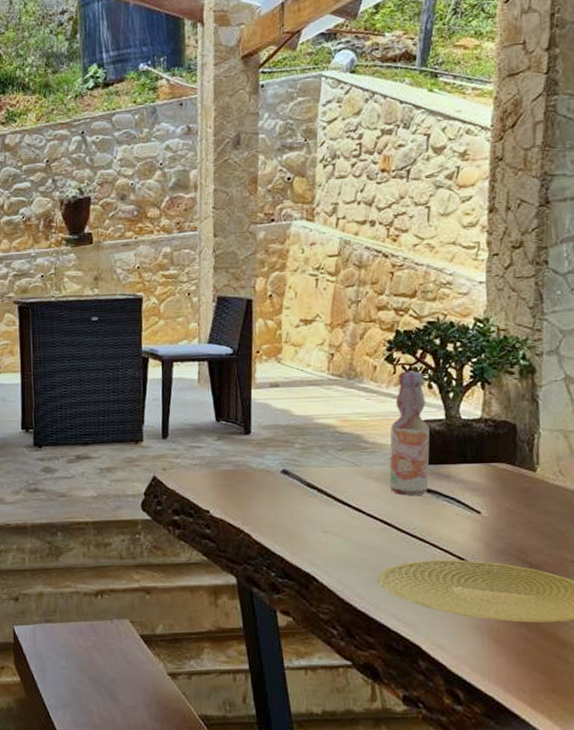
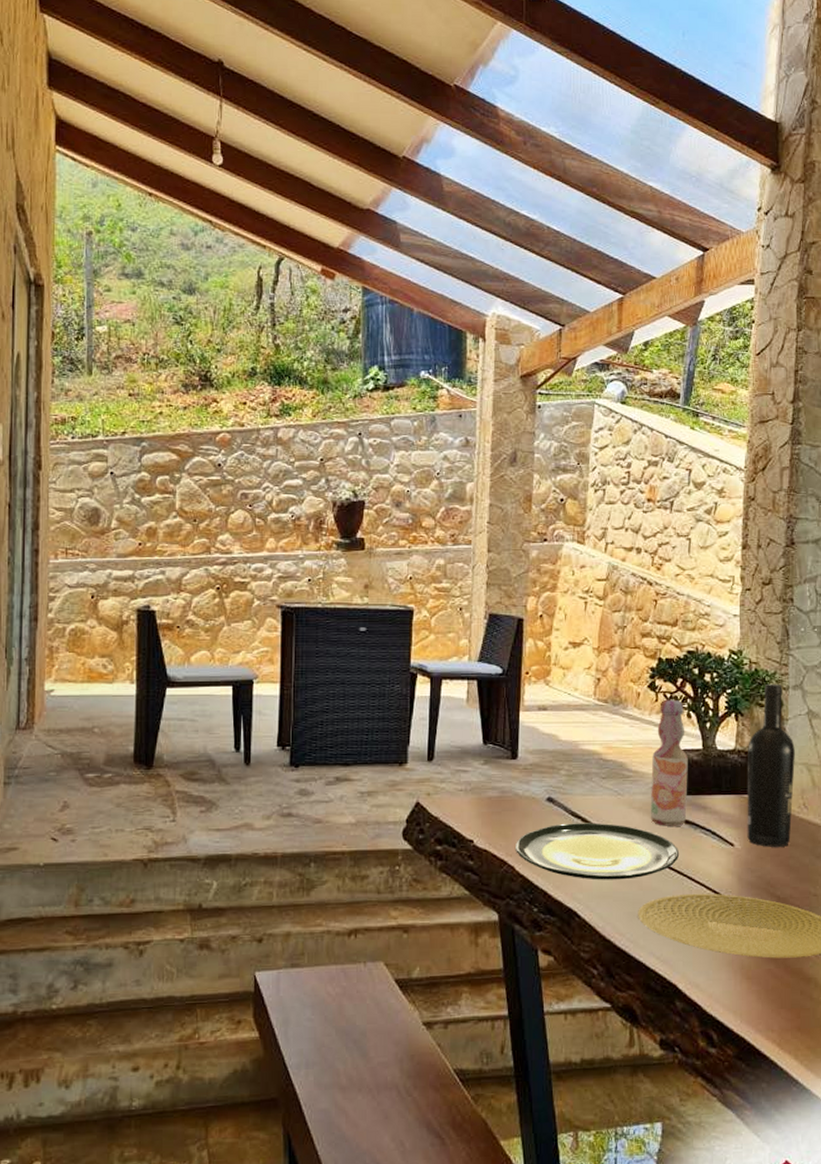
plate: none [251,493,422,547] -> present [516,822,680,880]
wine bottle: none [495,350,550,514] -> present [747,683,795,847]

